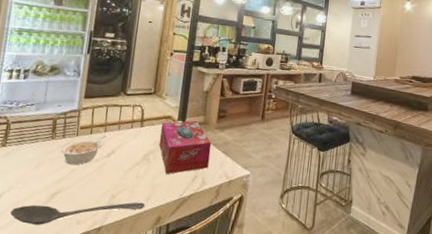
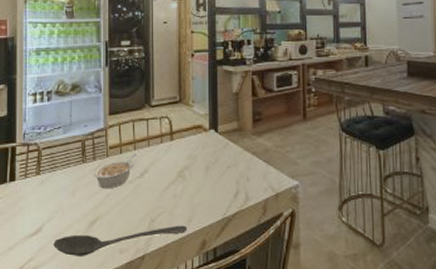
tissue box: present [158,120,212,174] -> none [192,127,251,191]

